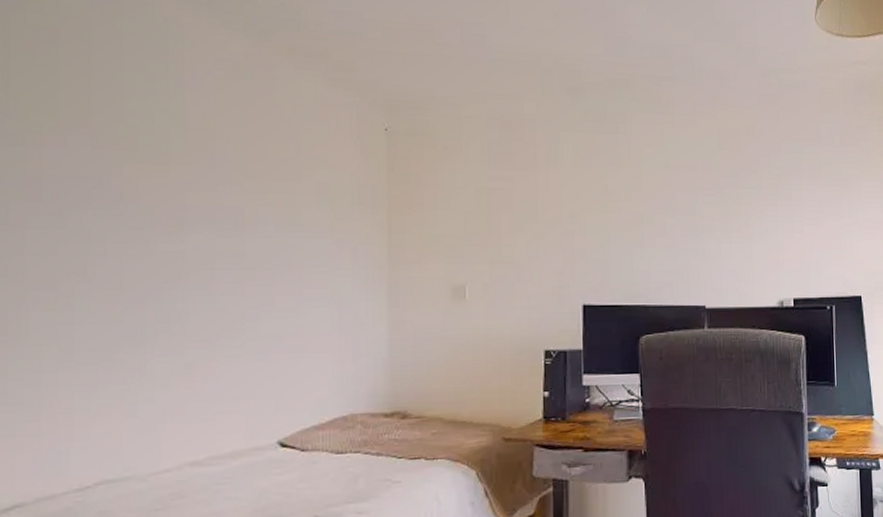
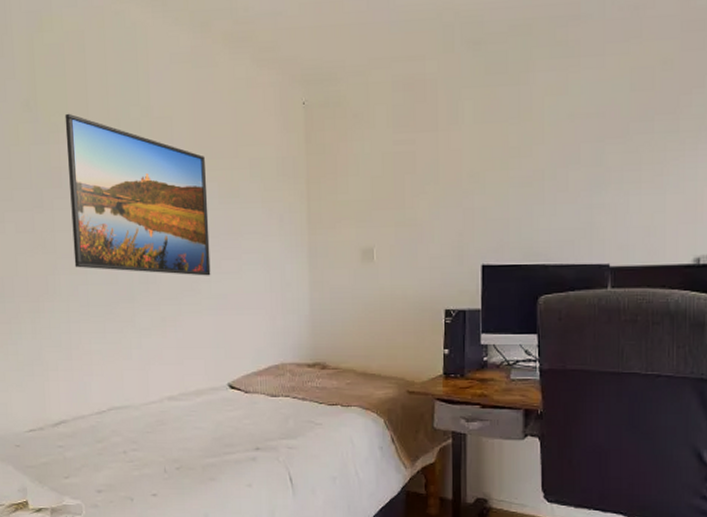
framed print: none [53,111,260,314] -> present [65,113,211,276]

